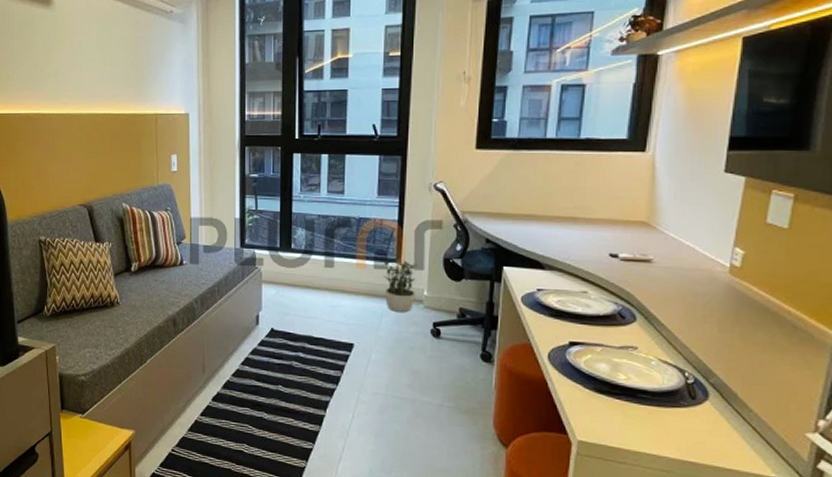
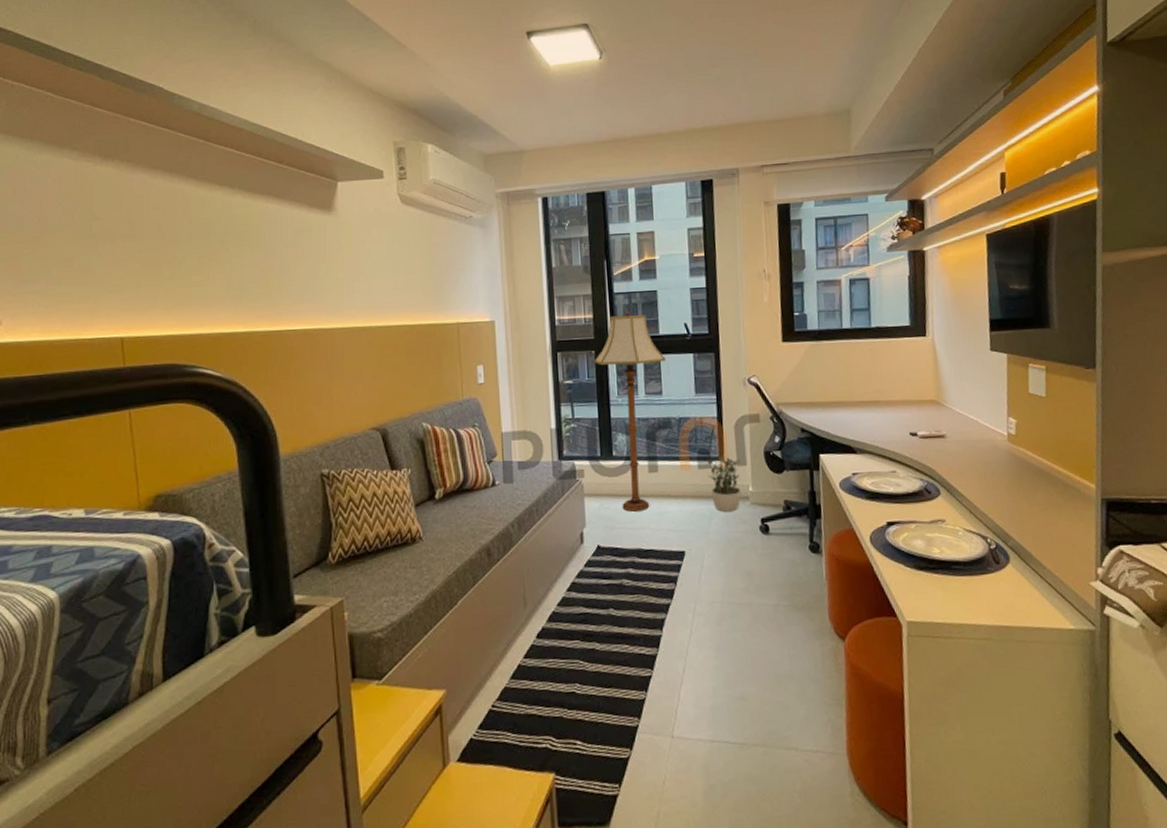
floor lamp: none [280,108,351,302] -> present [595,309,666,512]

